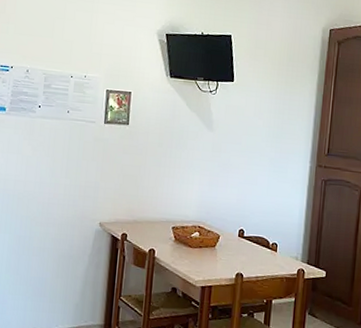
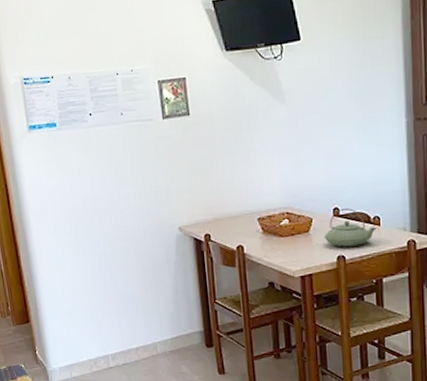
teapot: none [228,231,273,267] -> present [325,208,376,247]

